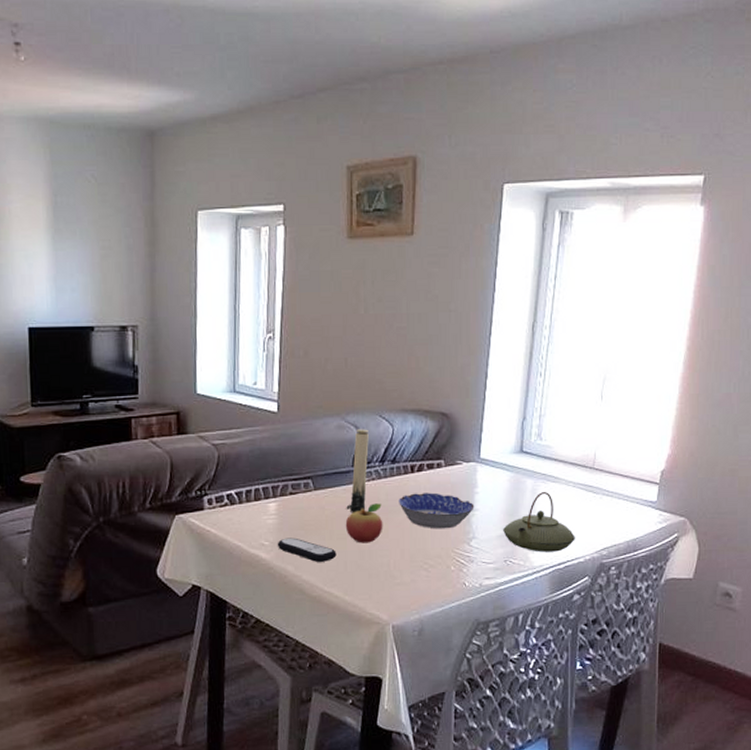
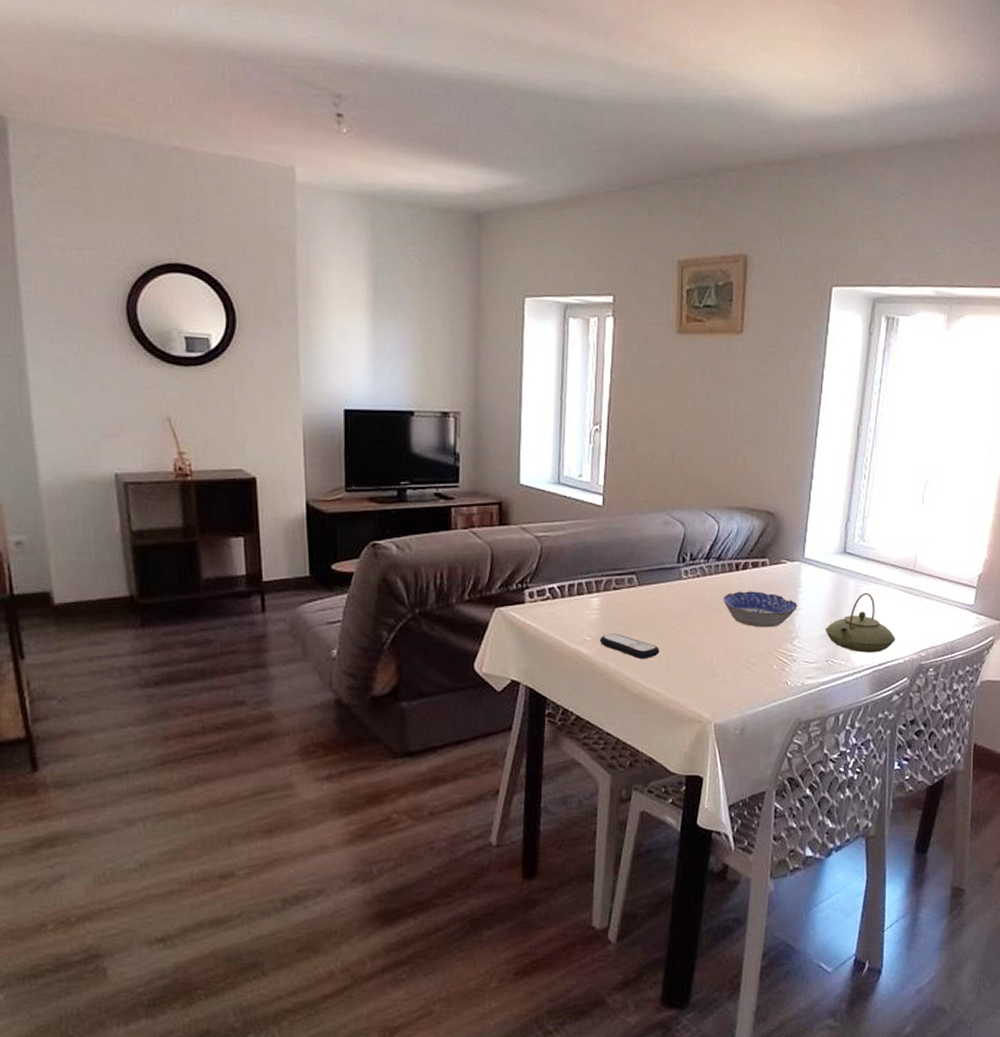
fruit: present [345,503,383,543] -> none [669,601,707,641]
candle: present [346,429,369,513] -> none [670,525,694,610]

